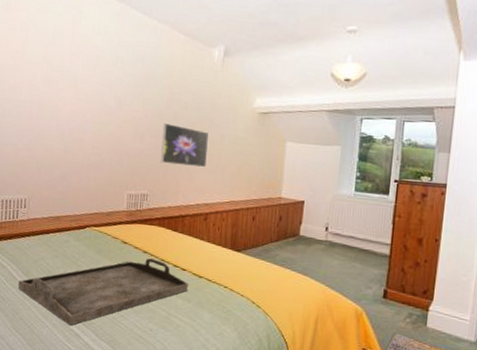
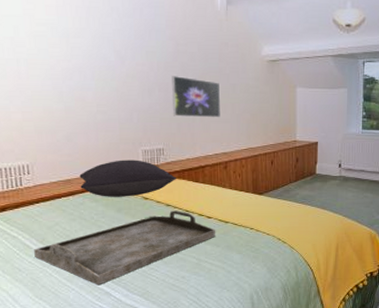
pillow: none [67,201,156,240] -> present [79,160,176,197]

